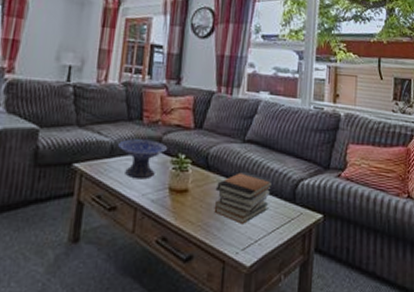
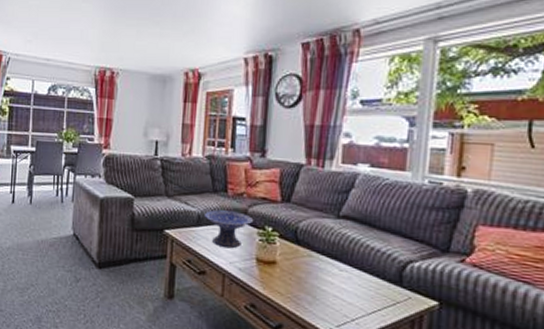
book stack: present [214,171,273,224] -> none [304,247,374,301]

